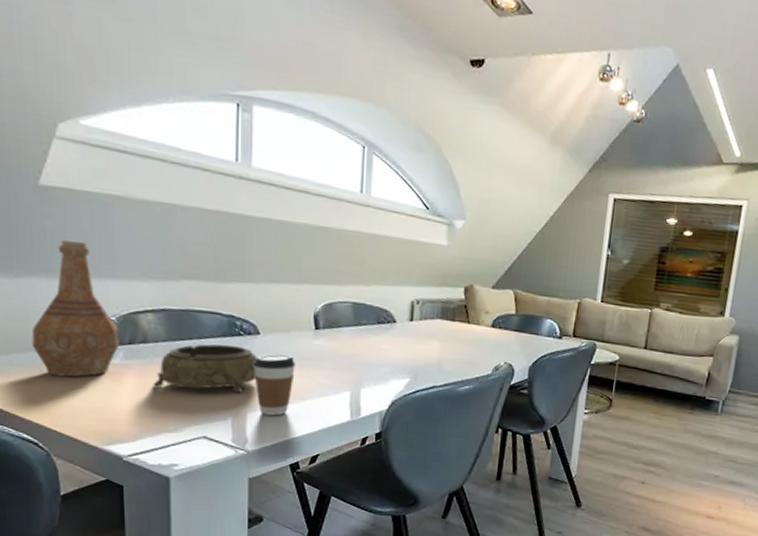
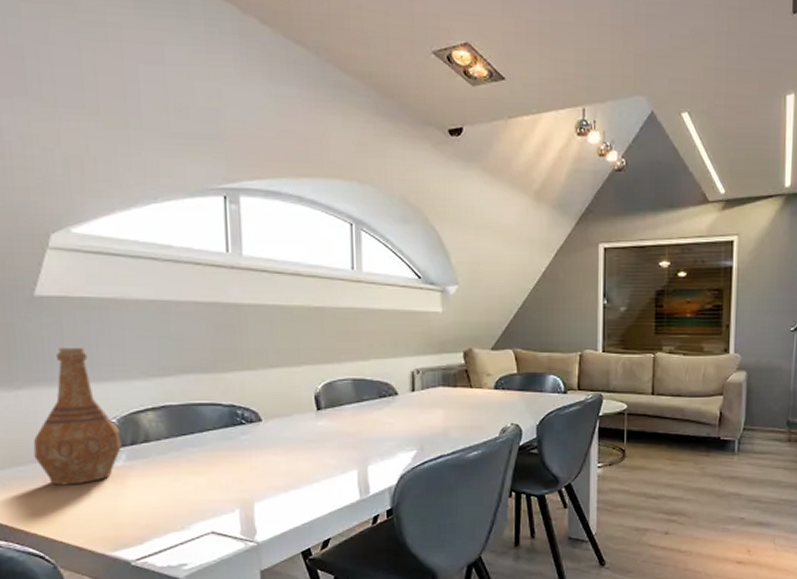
decorative bowl: present [152,344,257,393] -> none [157,435,262,486]
coffee cup: present [254,354,295,416] -> none [258,440,300,503]

